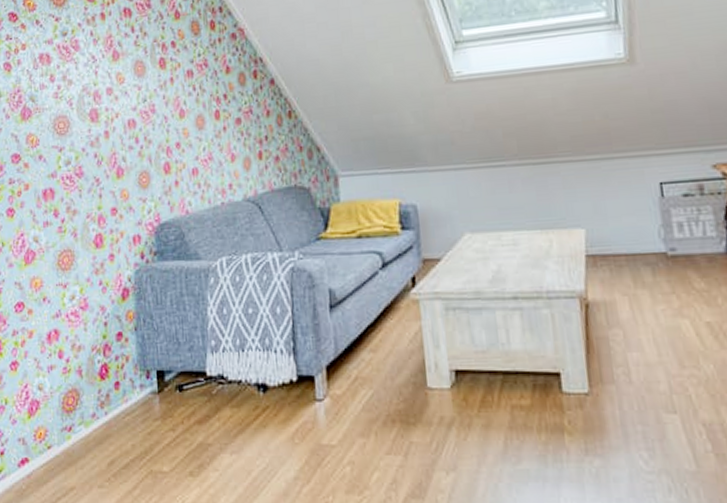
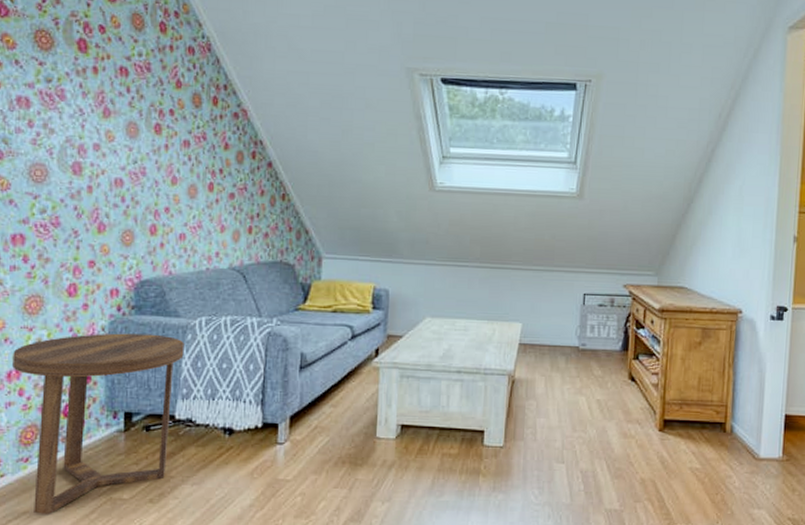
side table: none [51,280,209,490] -> present [12,333,184,514]

